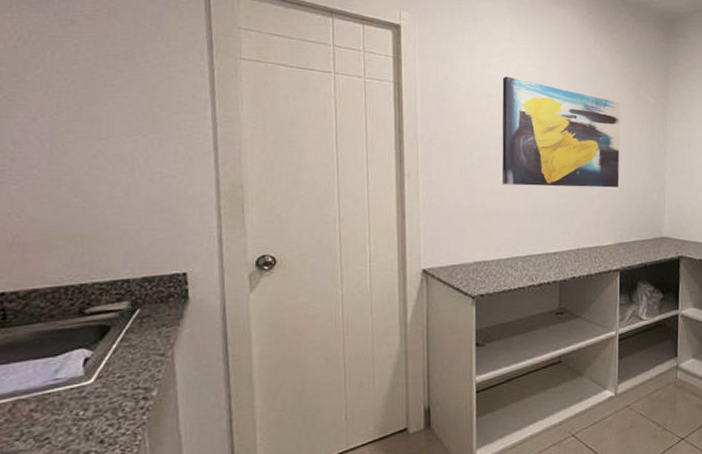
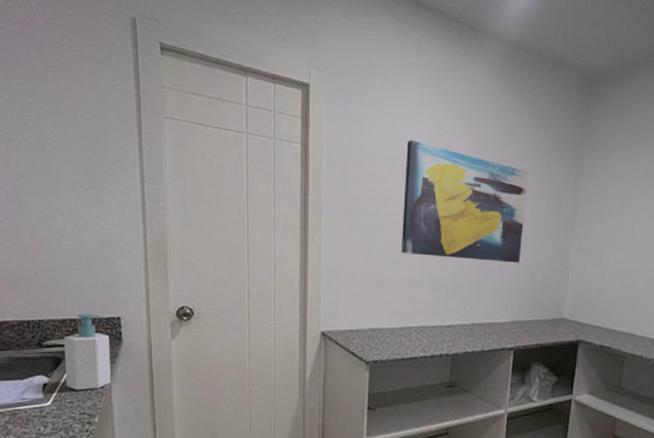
soap bottle: none [113,271,175,362] -> present [63,313,111,391]

